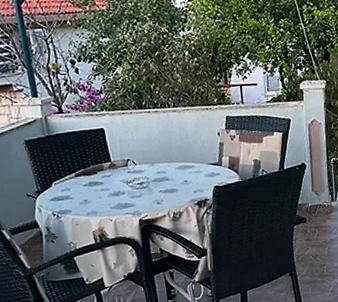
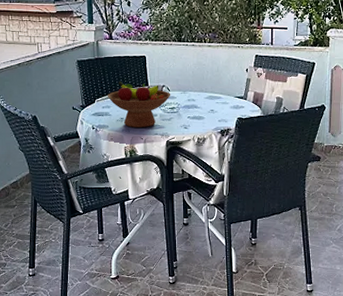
fruit bowl: none [65,159,138,210] -> present [107,82,171,128]

